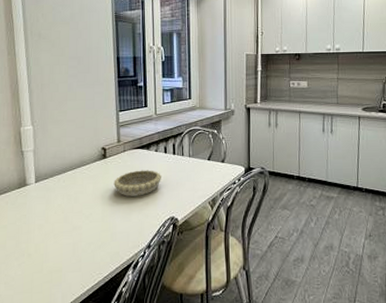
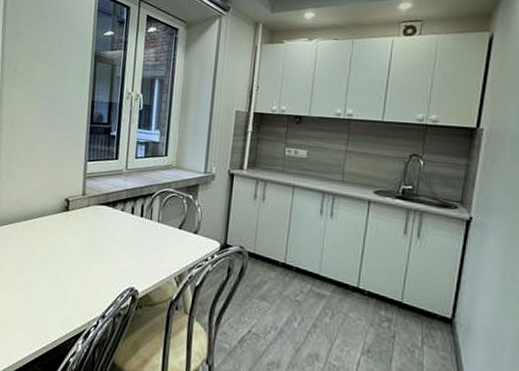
decorative bowl: present [114,170,161,196] -> none [73,229,125,258]

